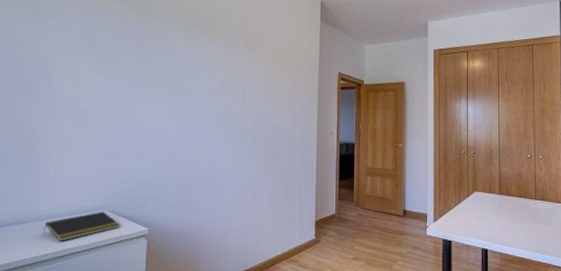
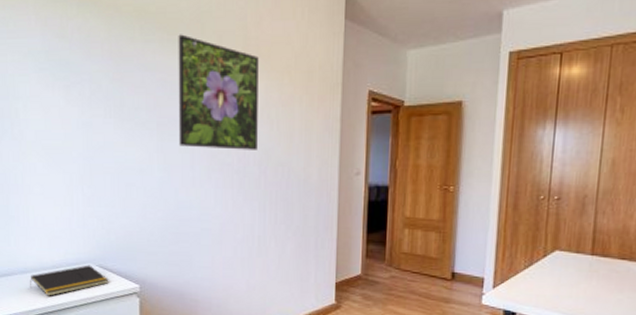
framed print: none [190,25,257,115] -> present [178,34,259,150]

